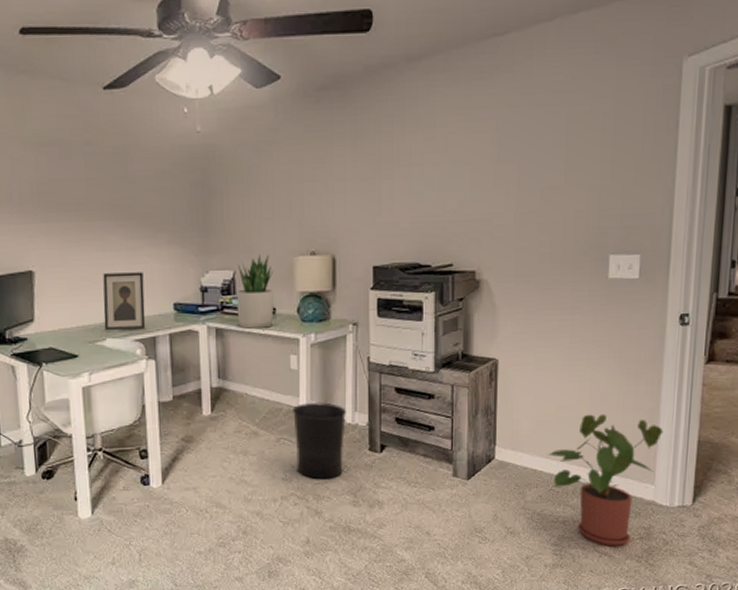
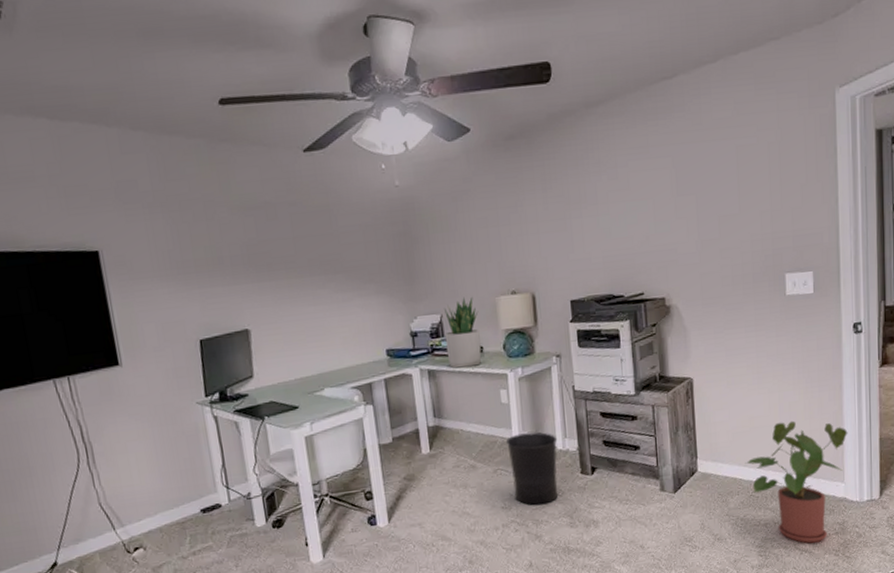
picture frame: present [103,272,146,331] -> none [316,322,362,381]

